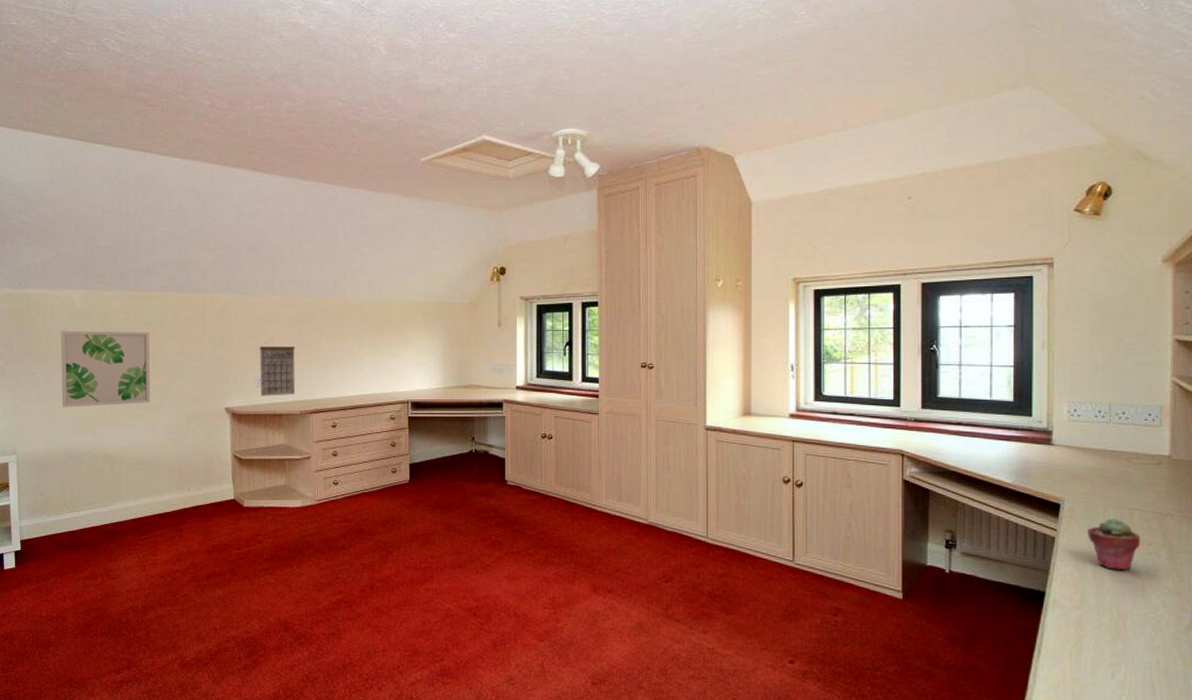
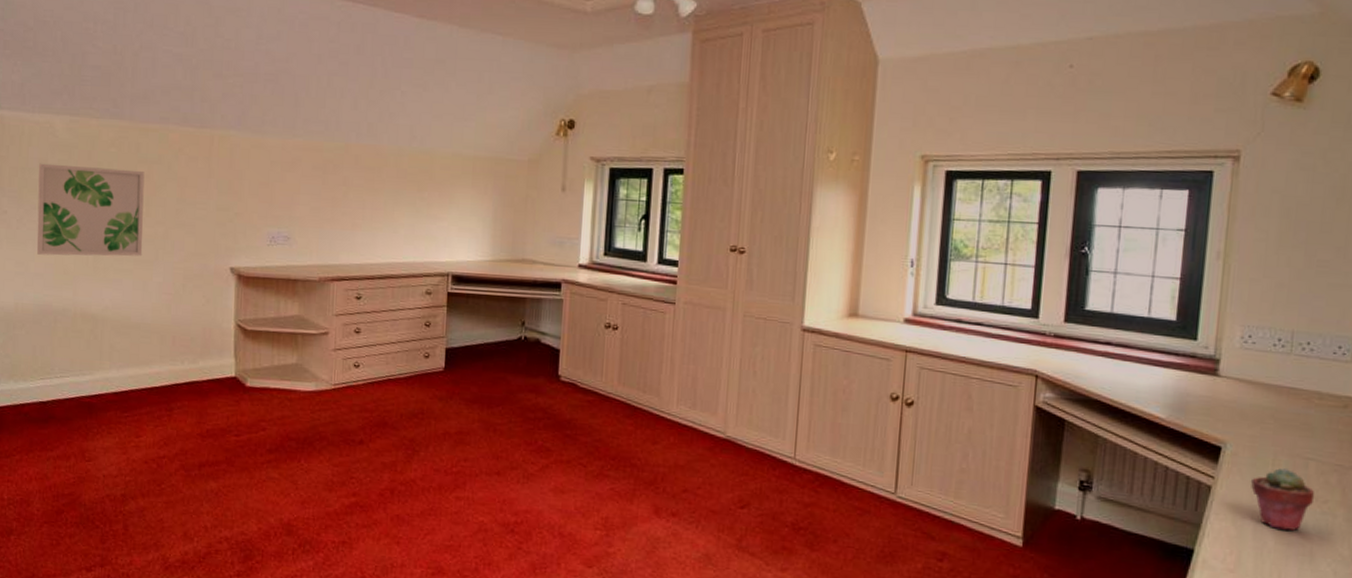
calendar: present [260,338,295,396] -> none [272,187,317,258]

